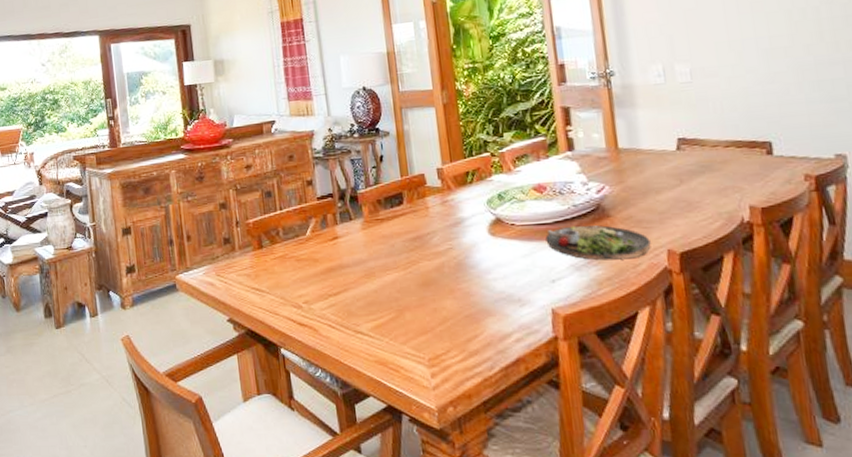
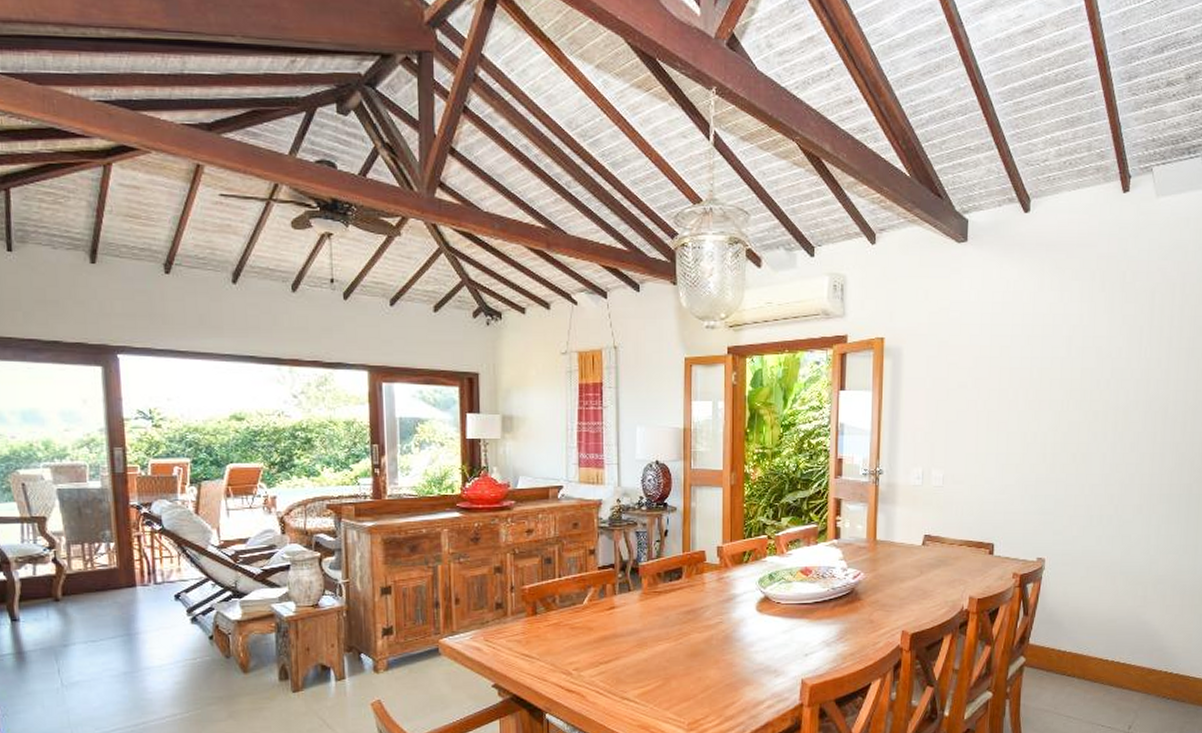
dinner plate: present [545,225,651,260] -> none [805,606,890,638]

